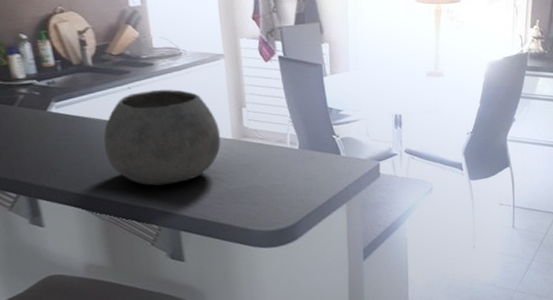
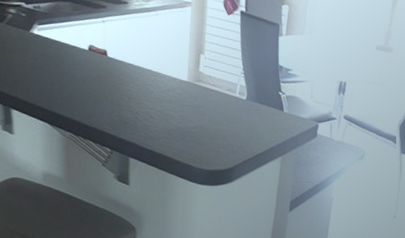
bowl: present [103,89,221,186] -> none [74,26,177,114]

